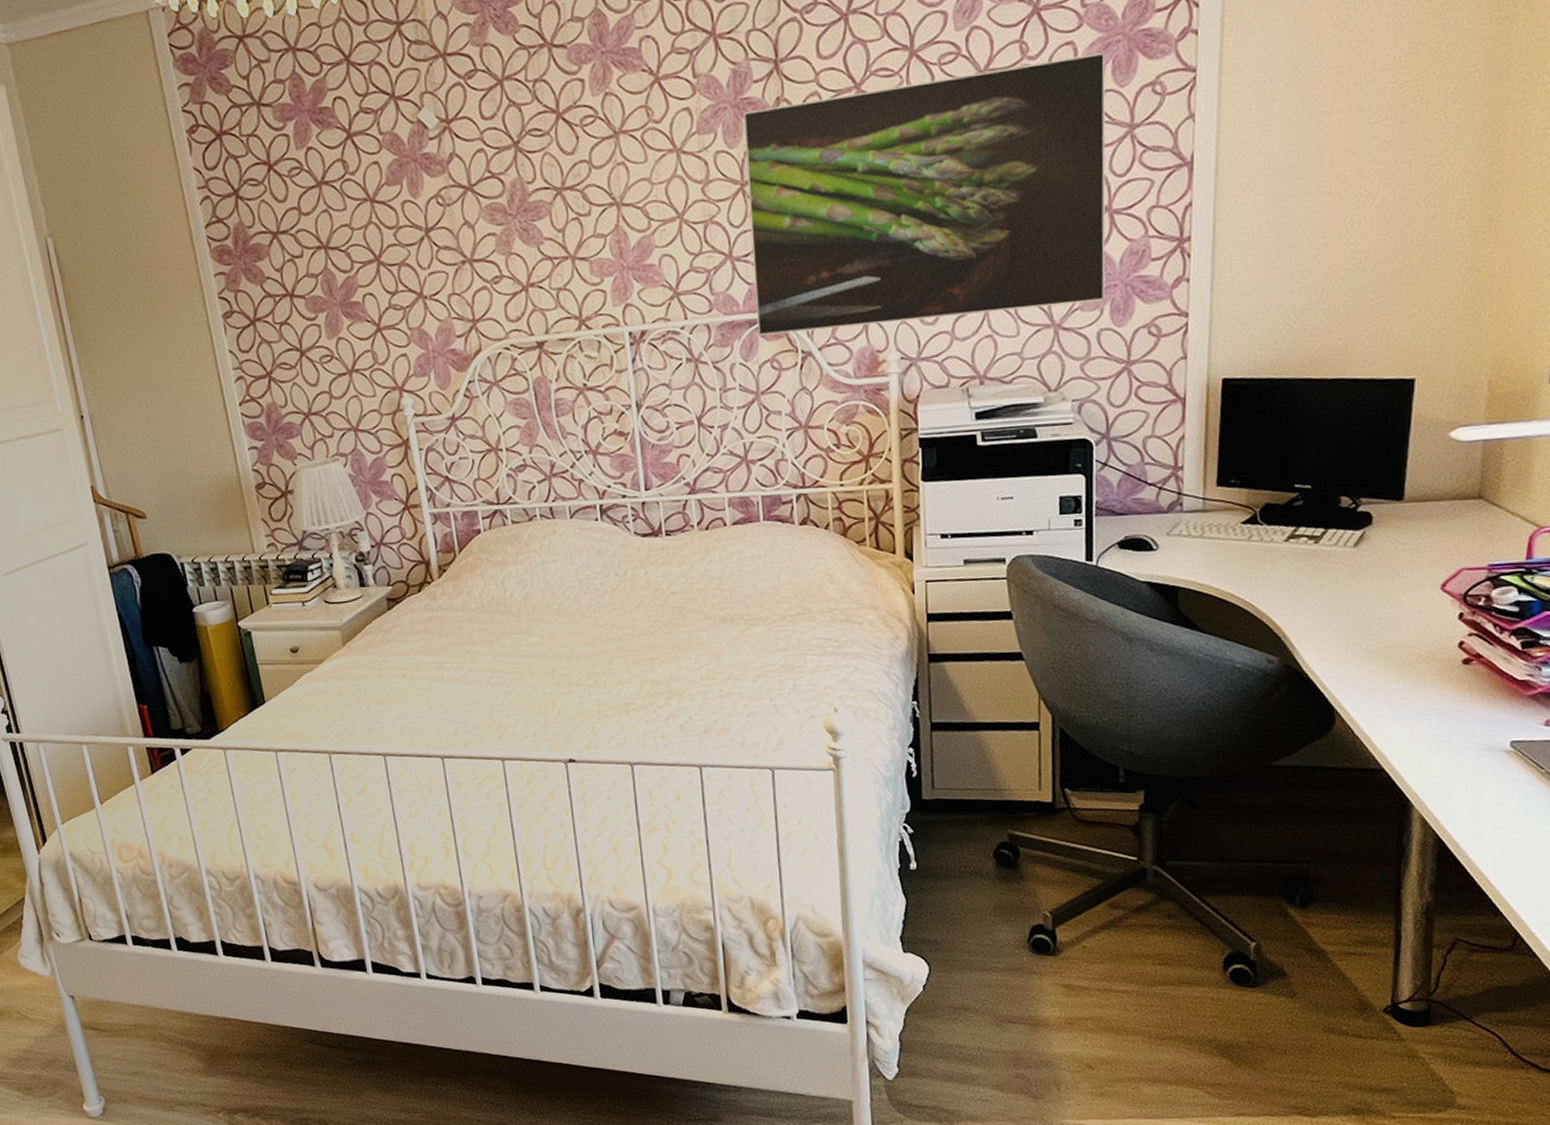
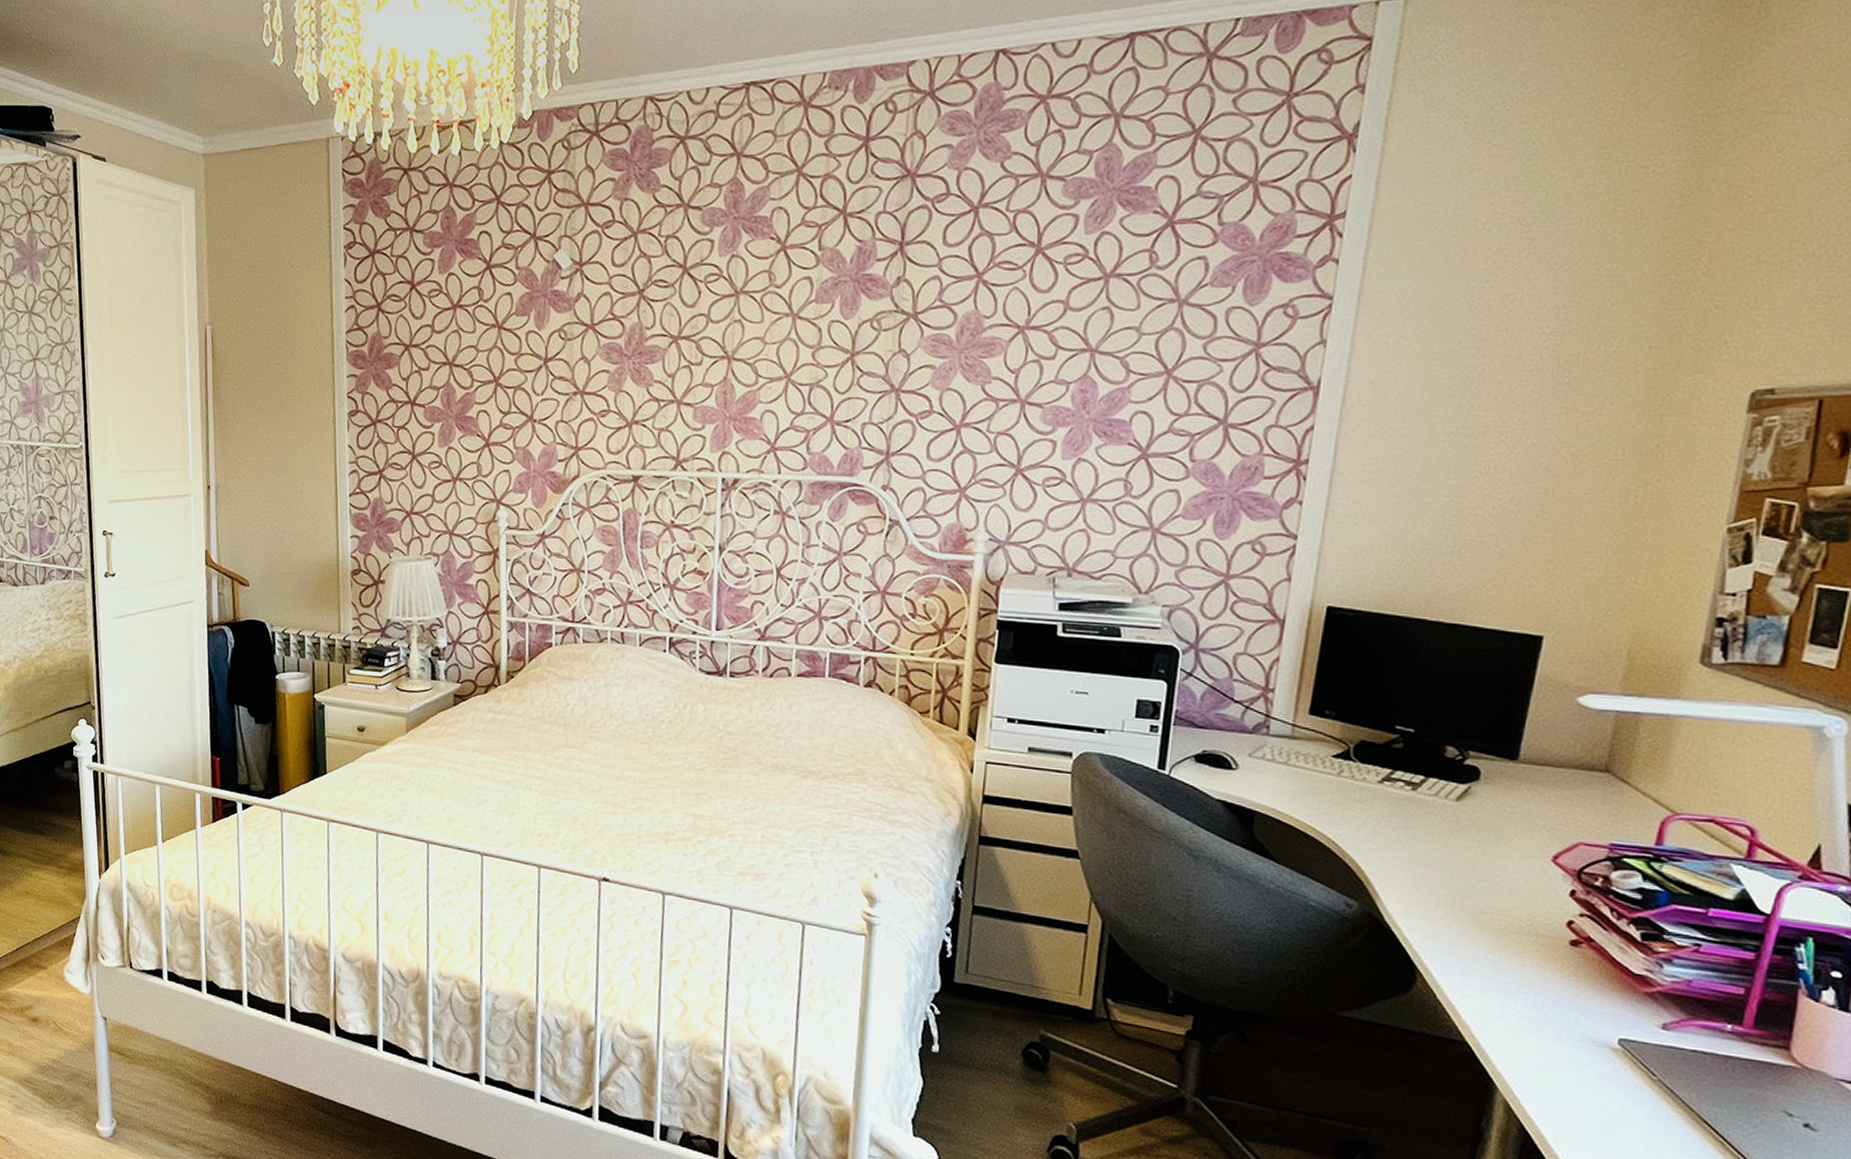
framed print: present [743,52,1106,336] -> none [848,270,1238,512]

